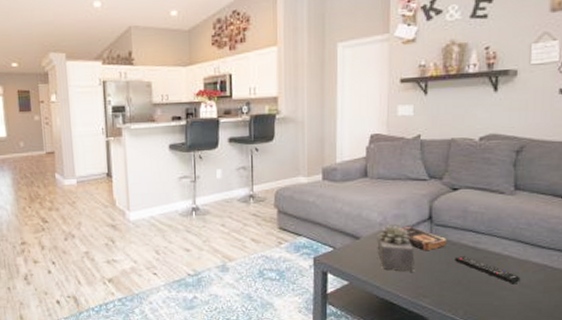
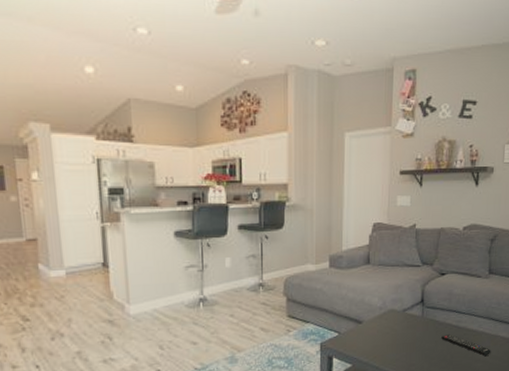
succulent plant: present [377,225,415,272] -> none [377,309,409,352]
book: present [401,226,446,250] -> none [397,309,435,331]

